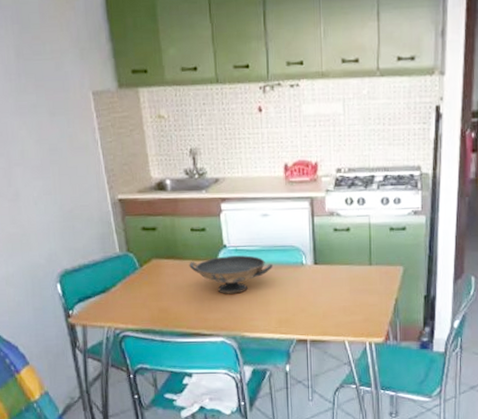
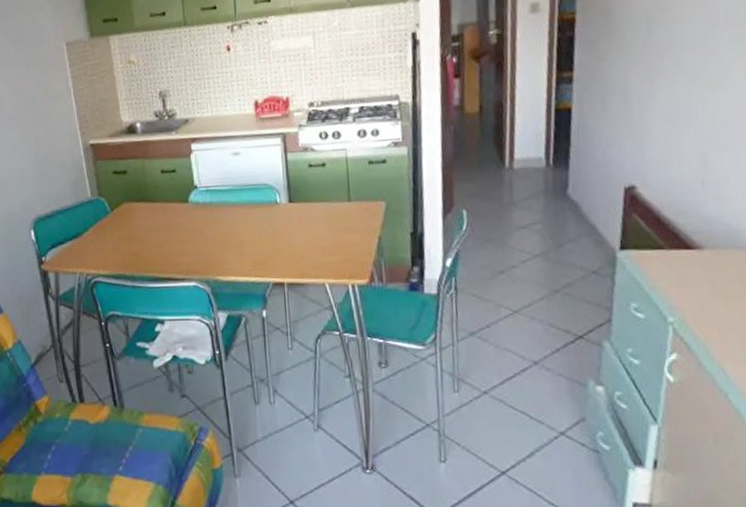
decorative bowl: present [189,255,272,294] -> none [160,195,245,236]

